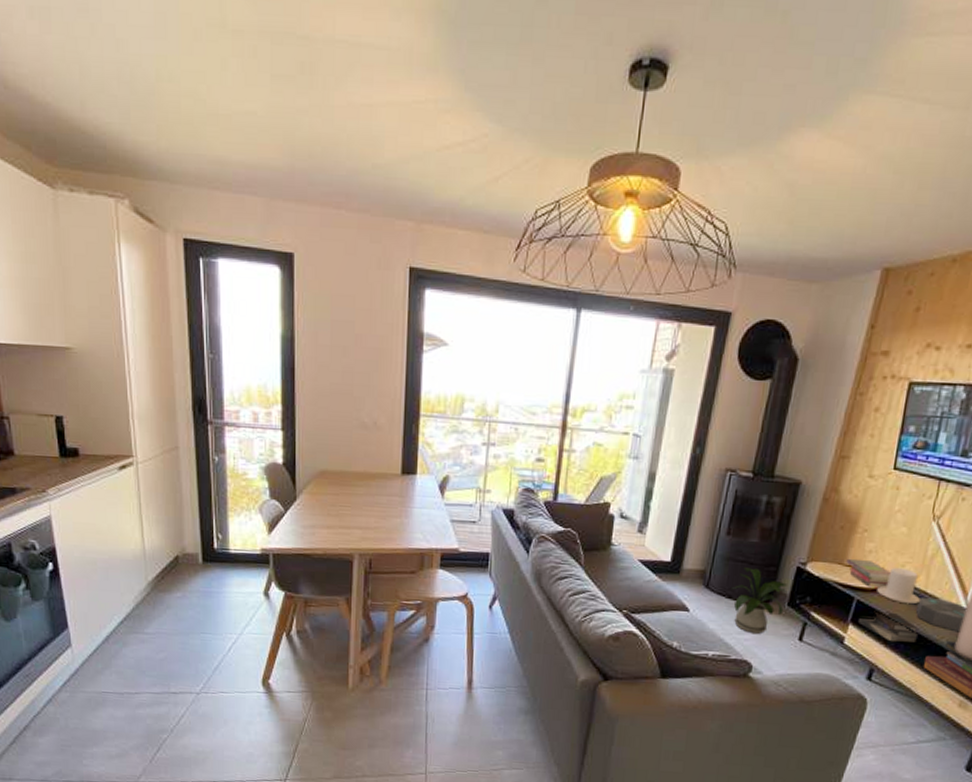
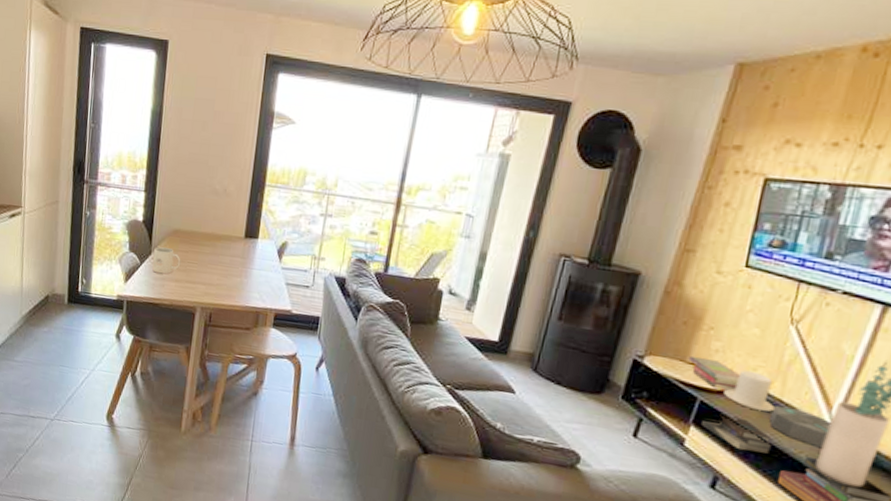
mug: none [298,491,332,521] -> present [152,247,181,274]
house plant: present [732,567,788,634] -> none [562,355,623,425]

